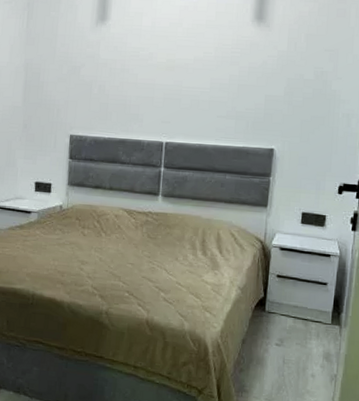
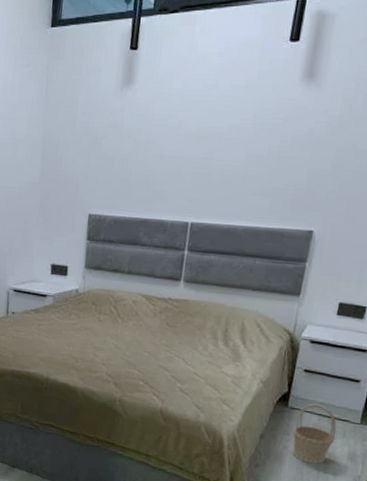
basket: none [272,306,311,366] -> present [292,403,336,464]

